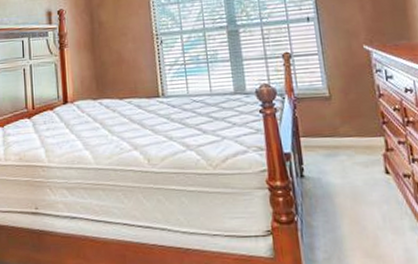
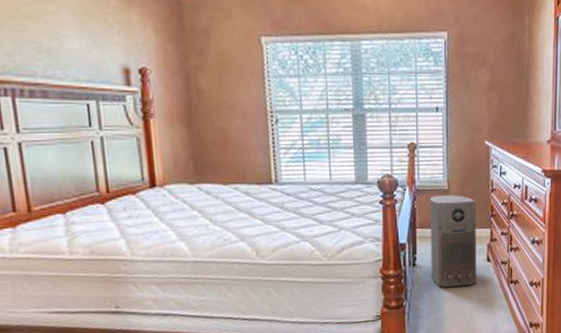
air purifier: none [312,102,376,203] -> present [431,195,477,287]

